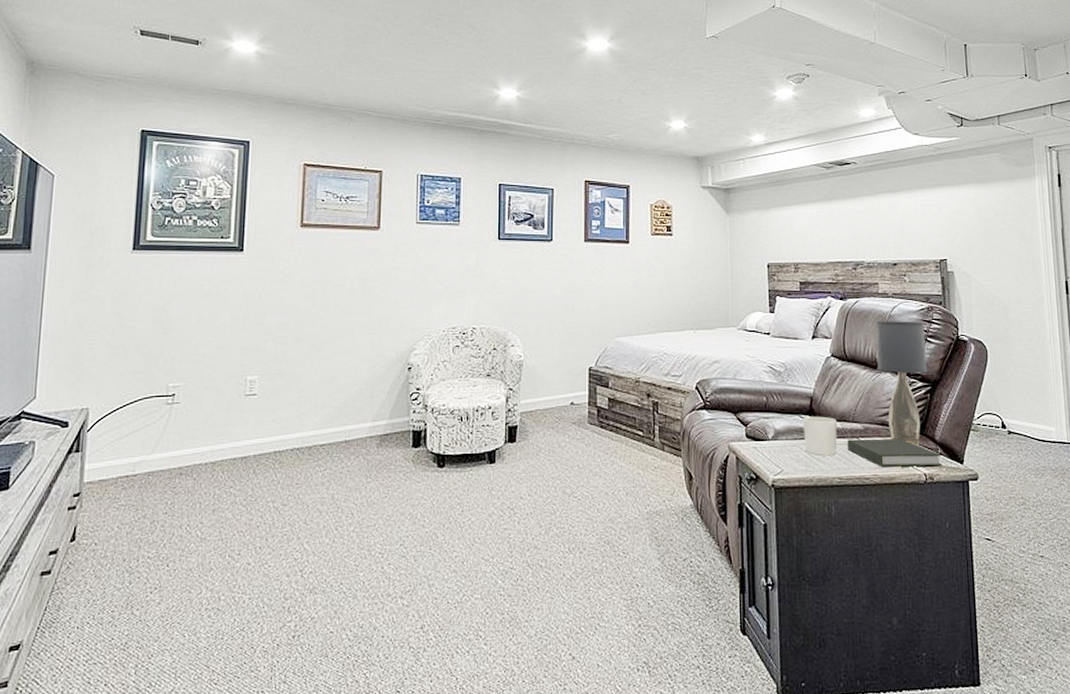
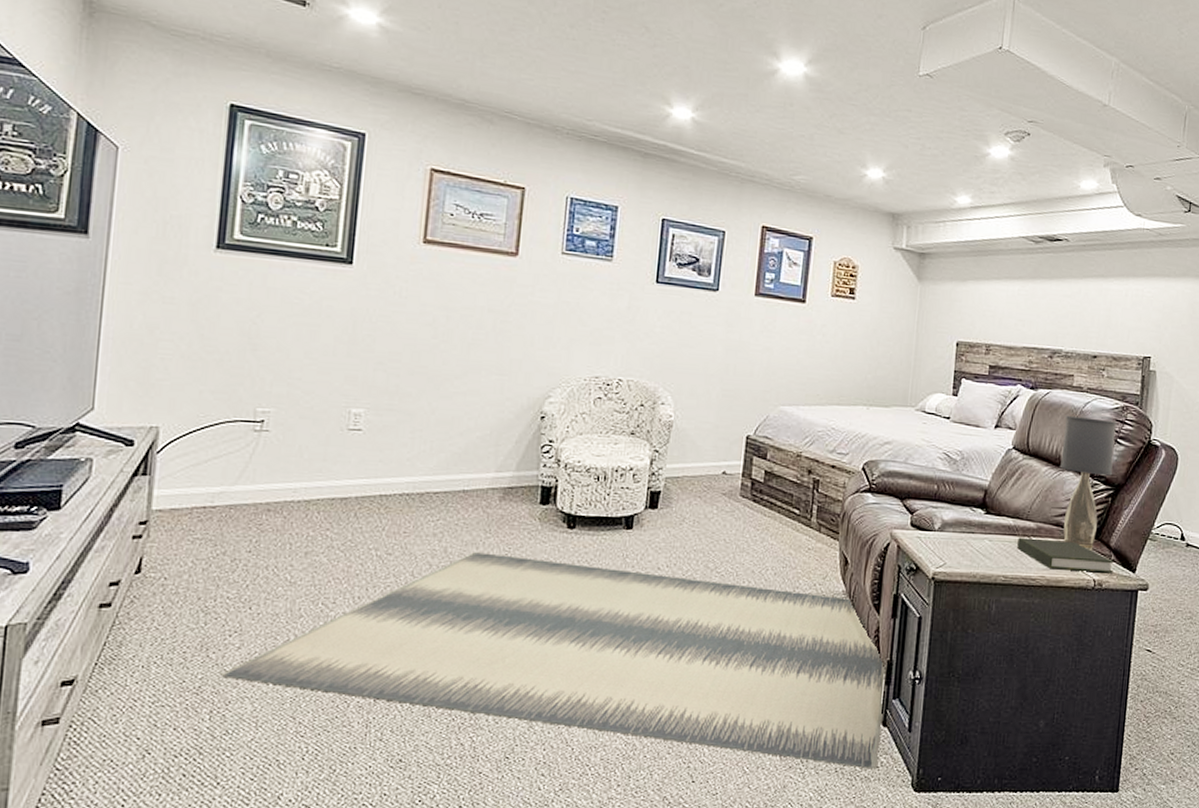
rug: none [143,496,743,679] -> present [220,552,886,769]
mug: present [803,416,838,456] -> none [972,510,1009,553]

